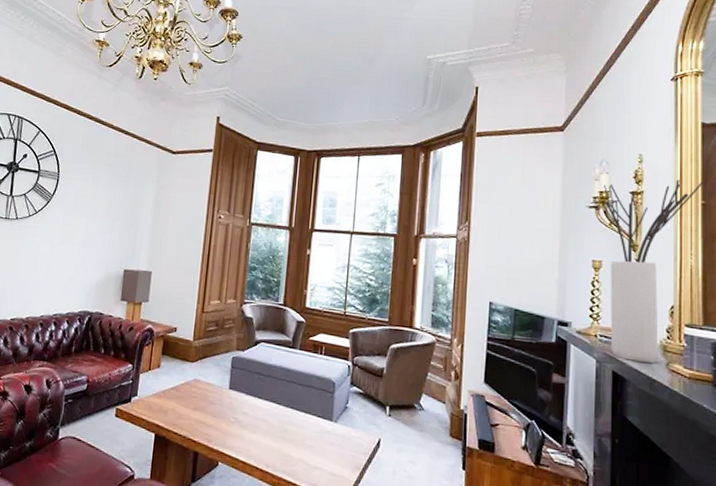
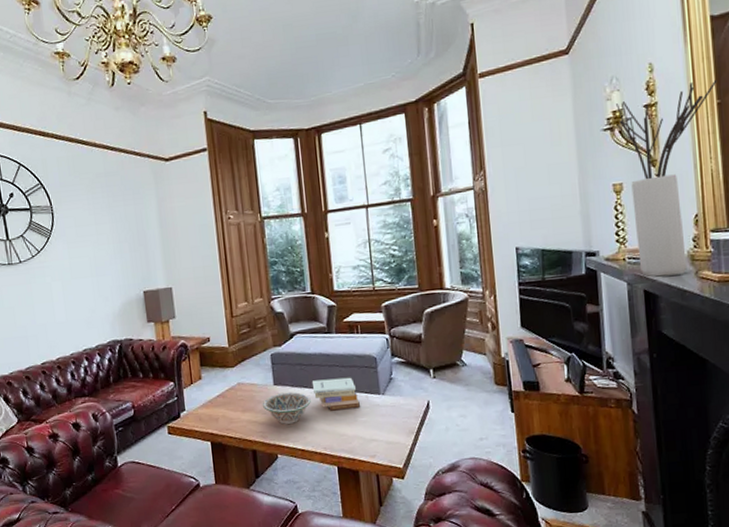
decorative bowl: none [213,398,263,433] -> present [262,391,311,424]
books: none [266,392,311,430] -> present [311,377,360,411]

